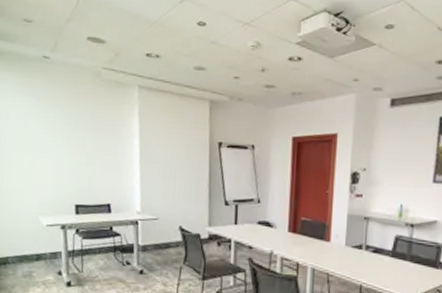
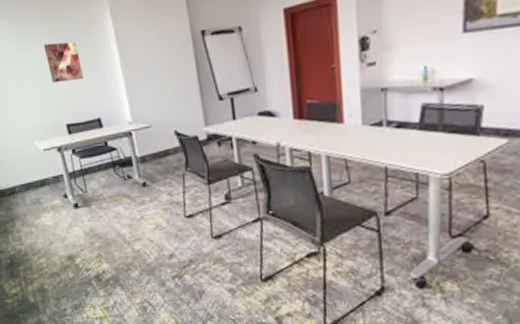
wall art: none [68,128,102,166] -> present [44,41,84,84]

